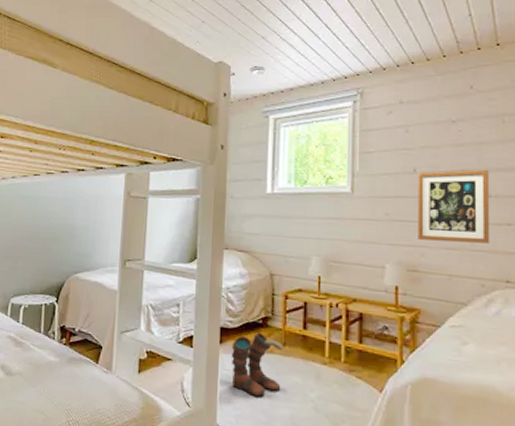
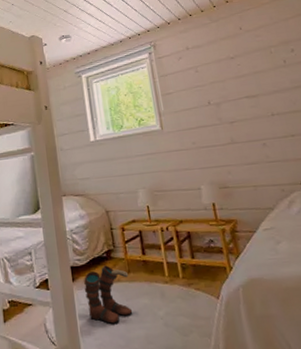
wall art: present [418,169,490,243] -> none [212,93,280,160]

